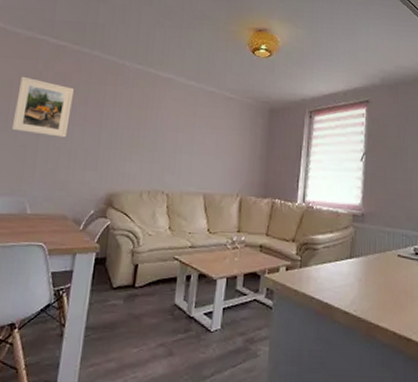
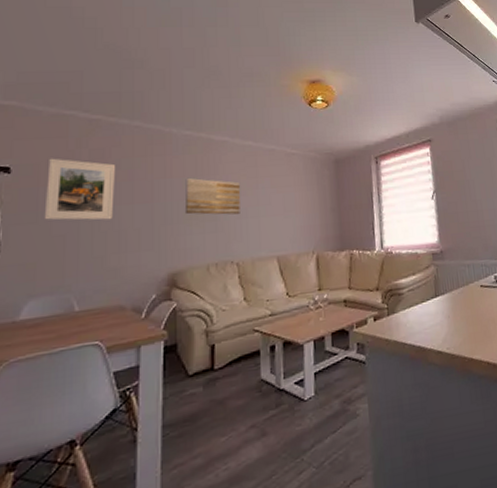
wall art: none [127,110,180,148] -> present [184,178,241,215]

